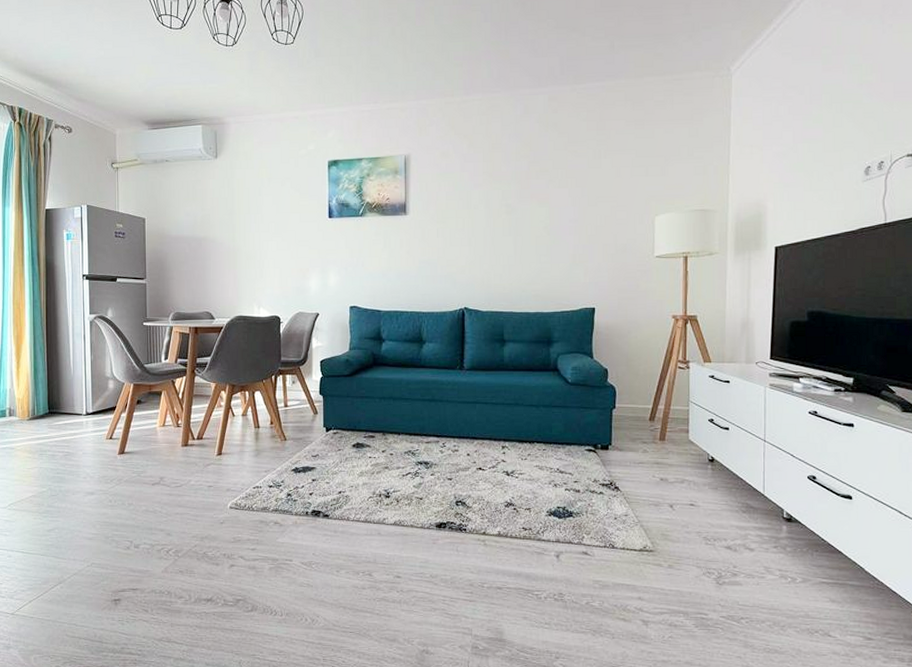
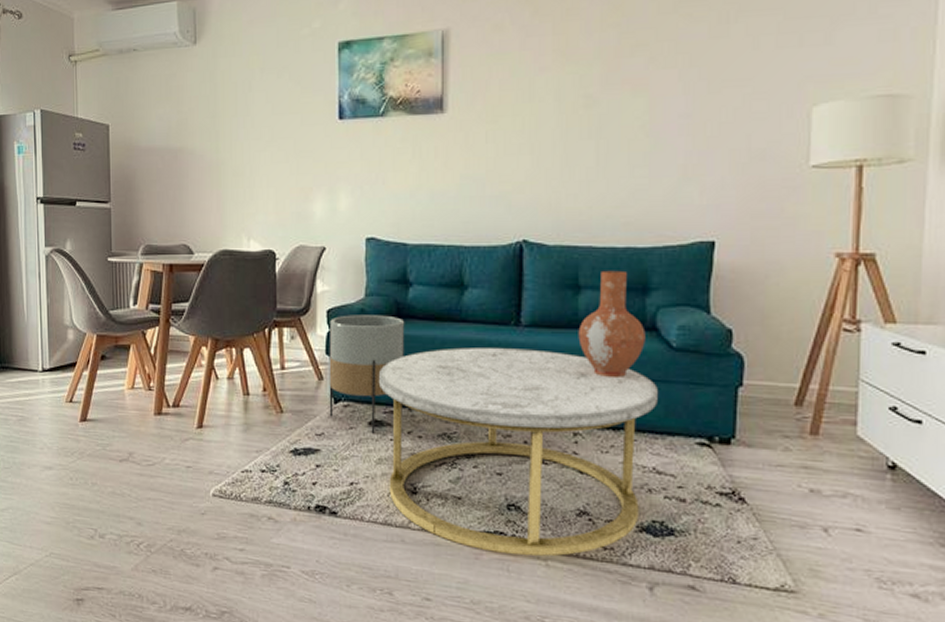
planter: none [322,364,380,454] -> present [329,315,405,434]
coffee table: none [360,386,559,539] -> present [378,347,658,557]
vase: none [504,328,550,406] -> present [578,270,646,379]

